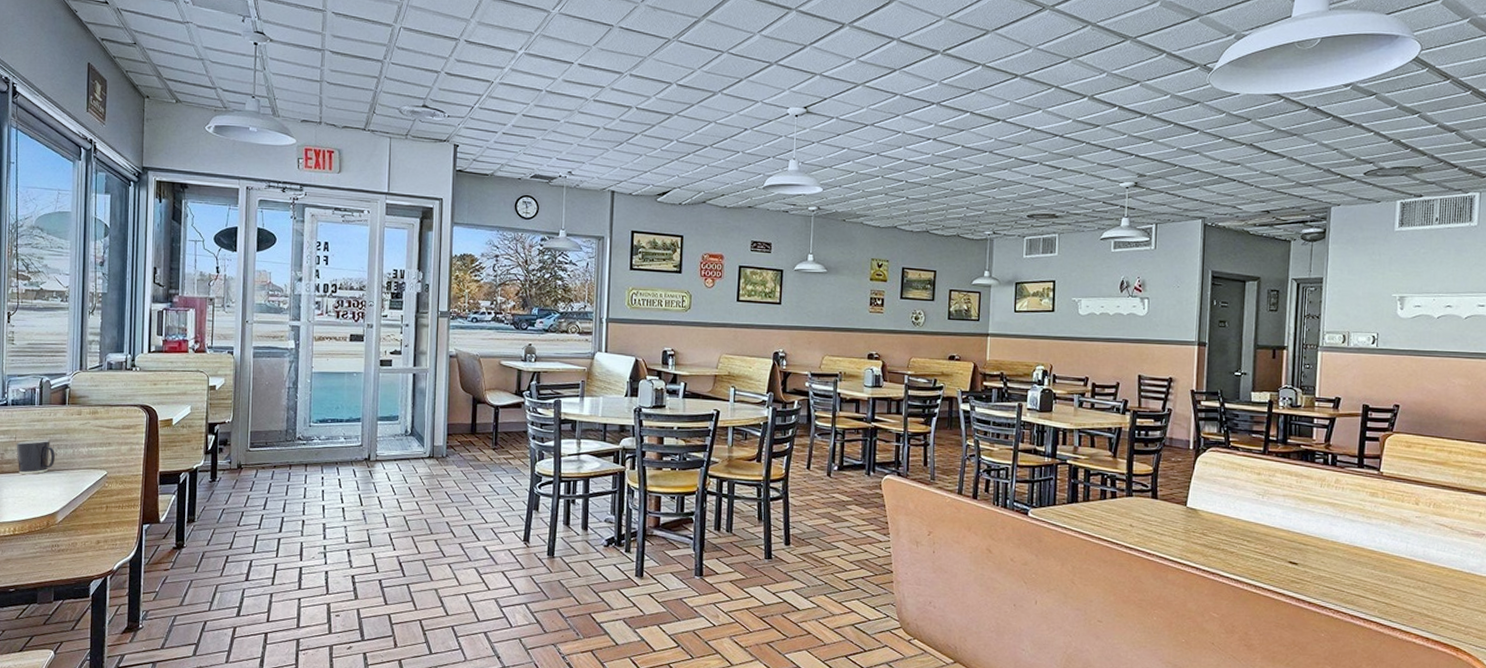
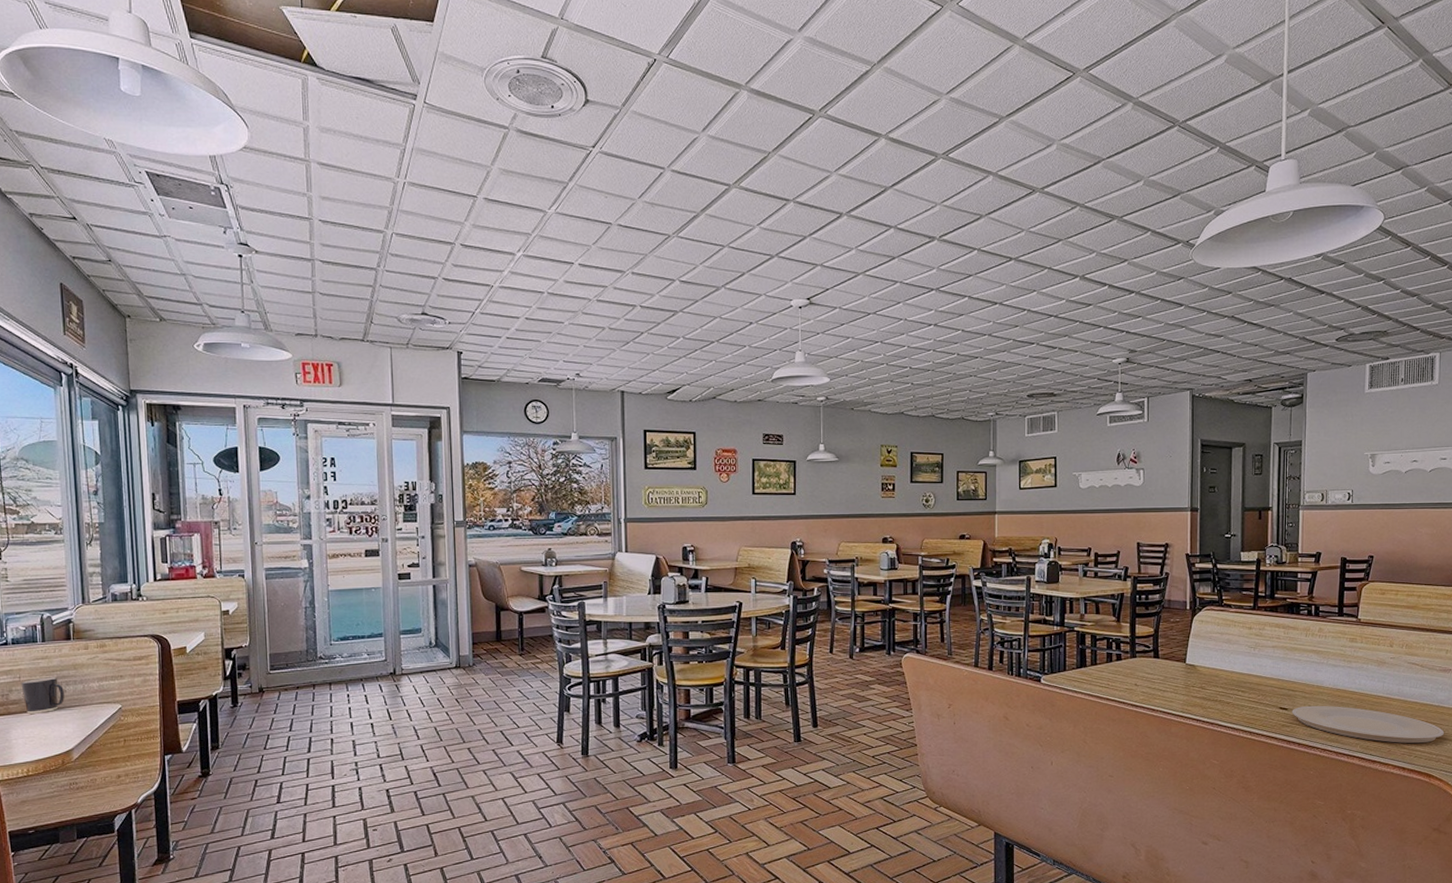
plate: none [1302,562,1476,613] -> present [1292,705,1445,744]

